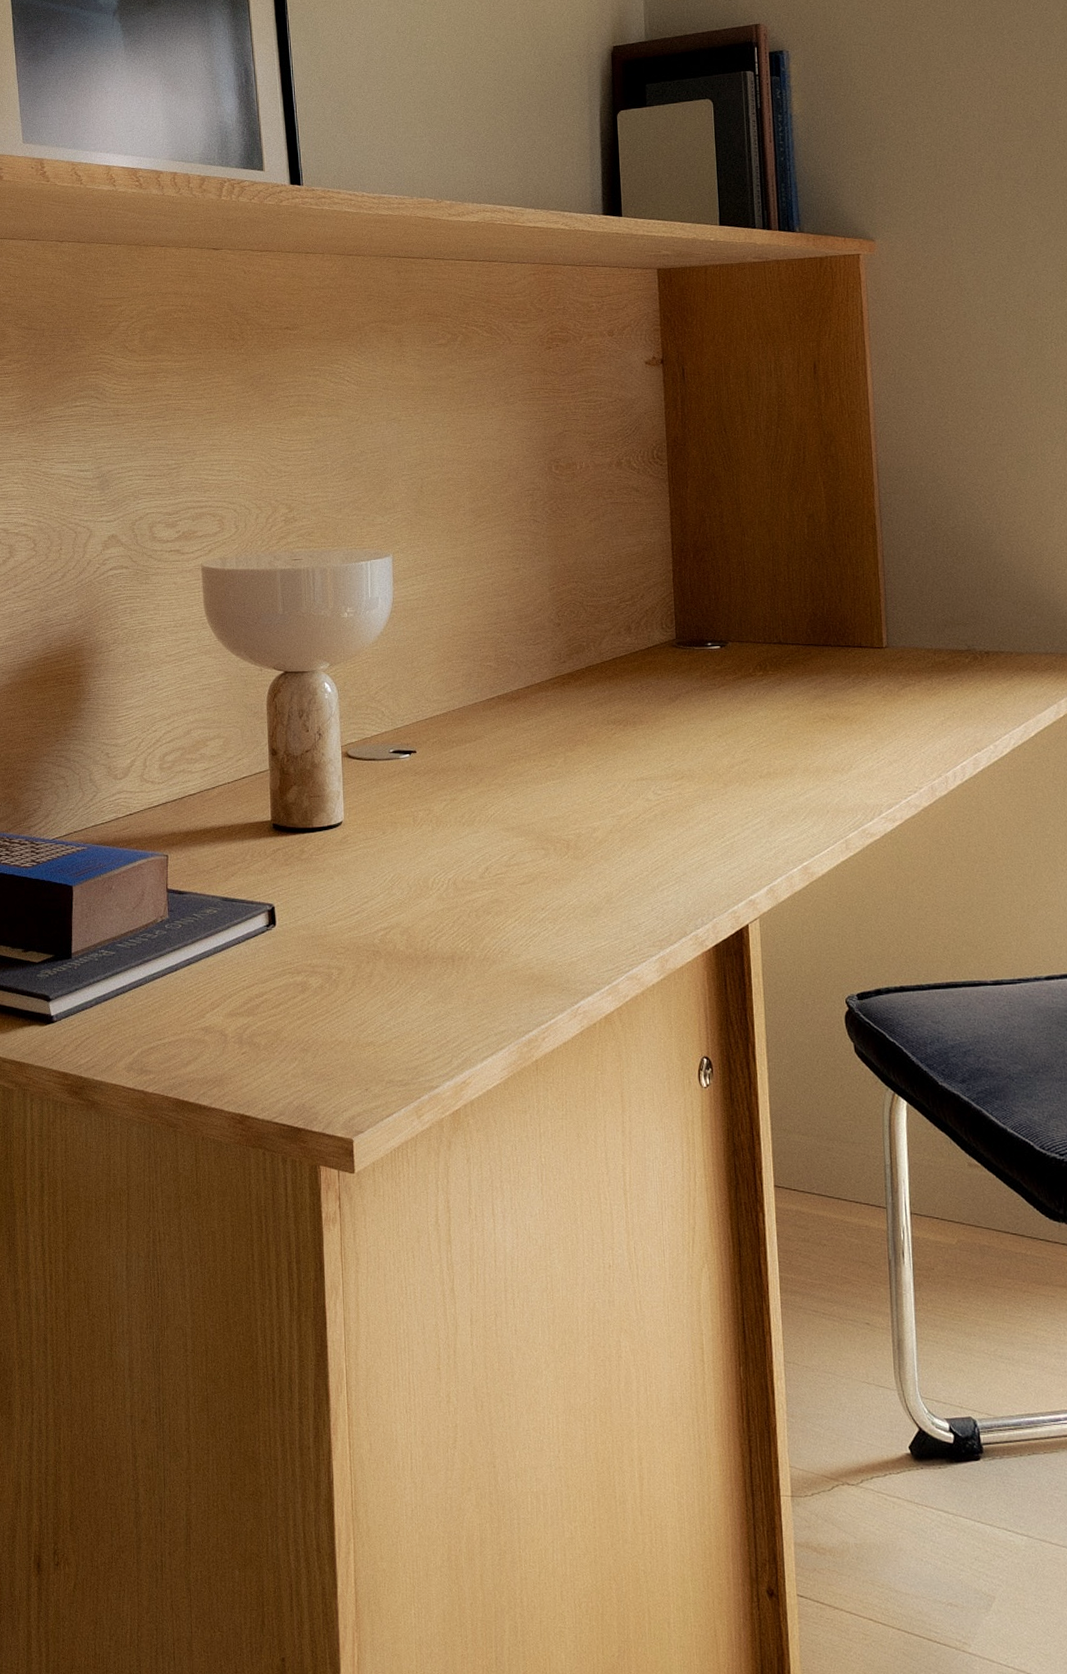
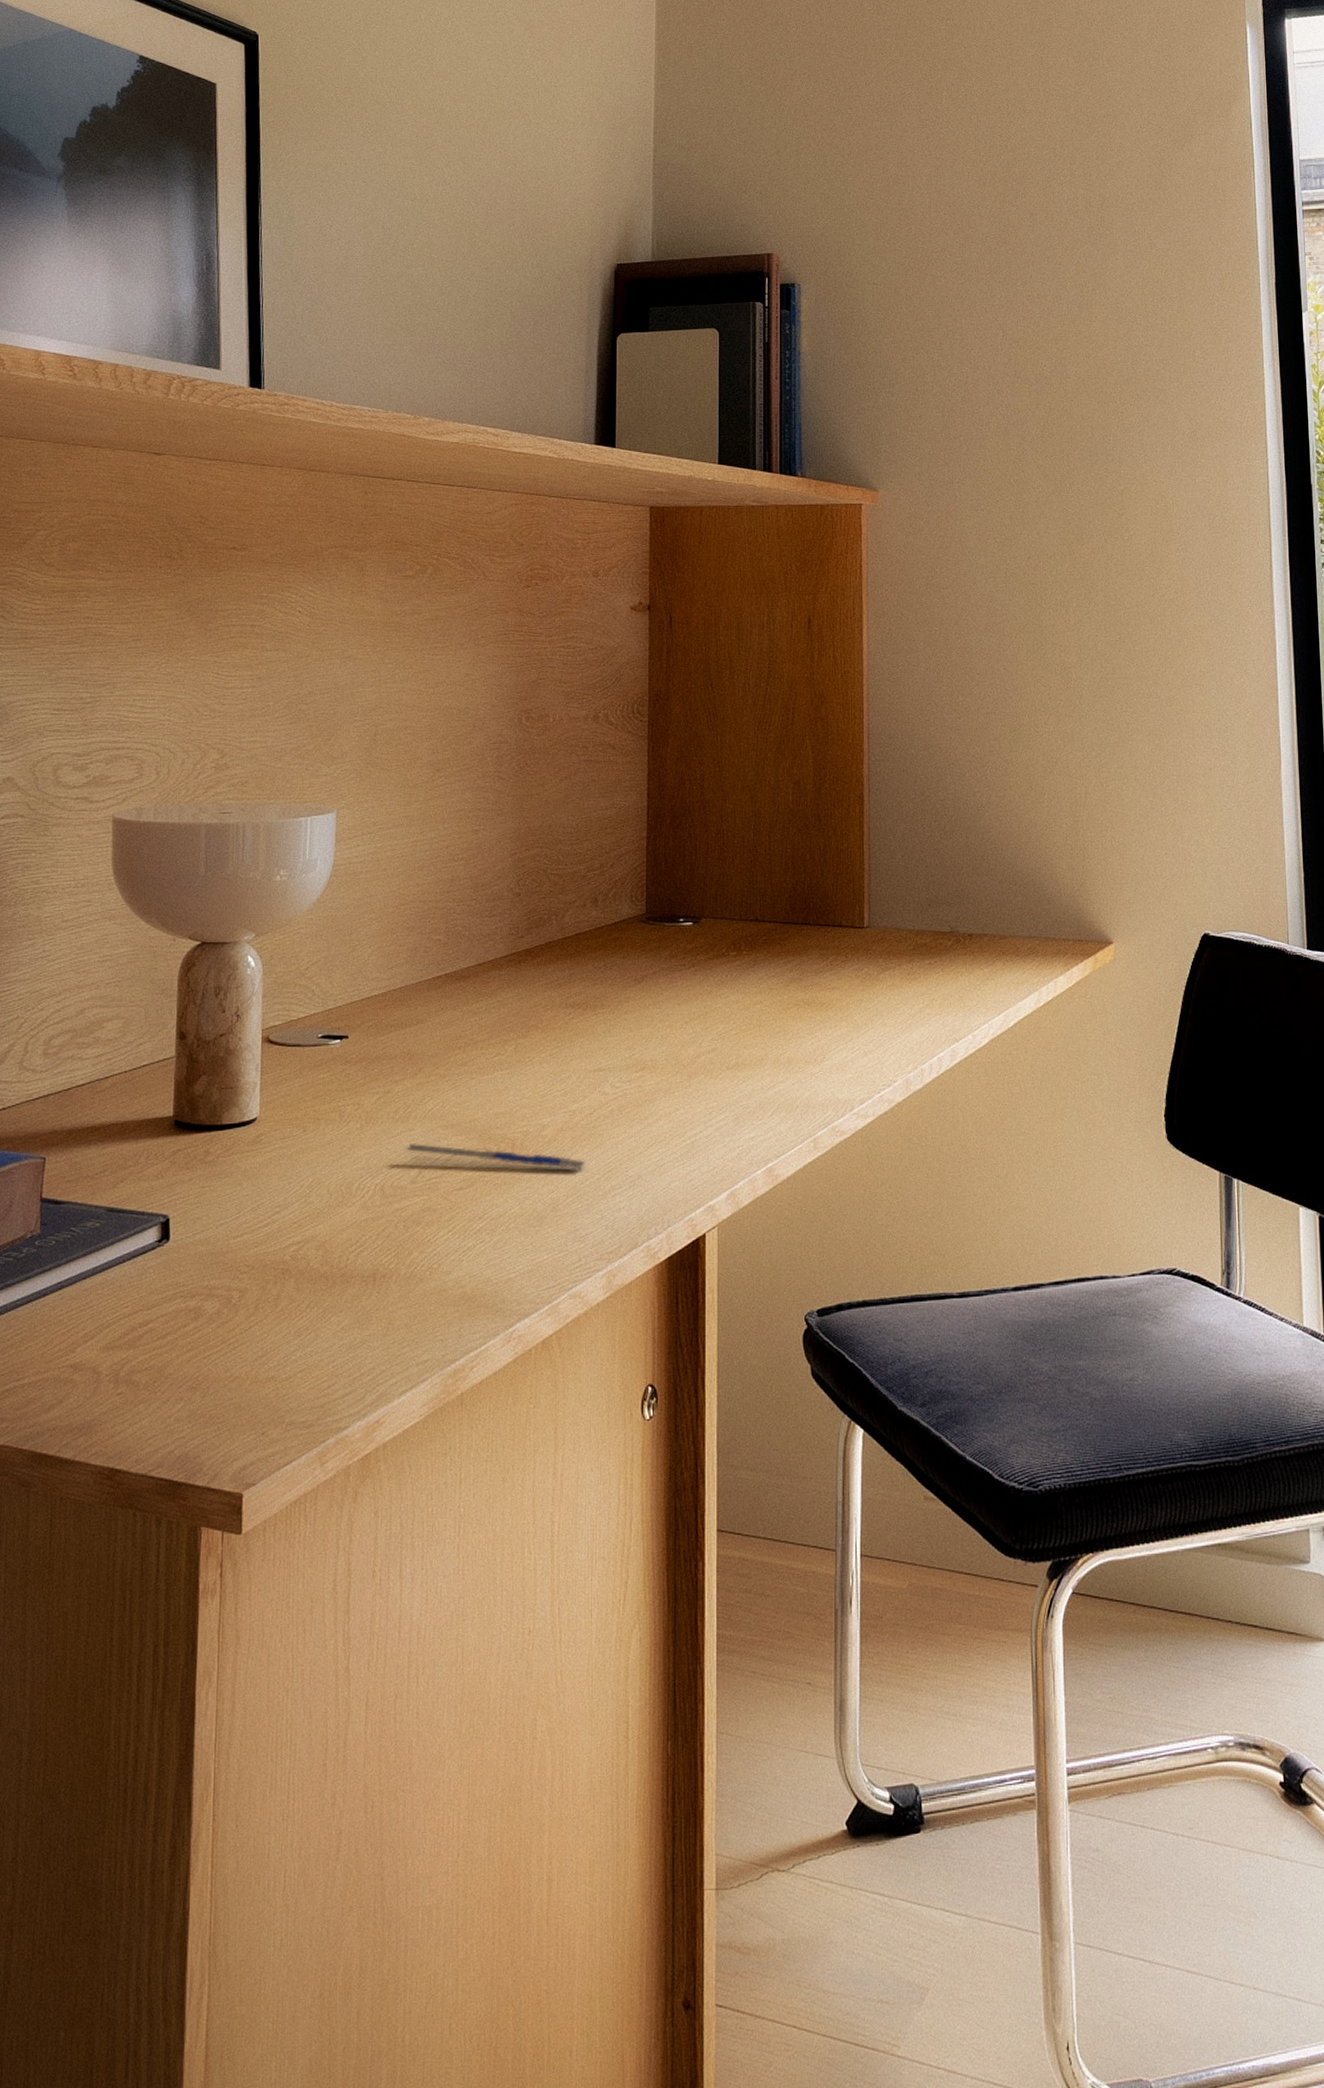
pen: none [471,844,634,867] -> present [404,1144,585,1170]

